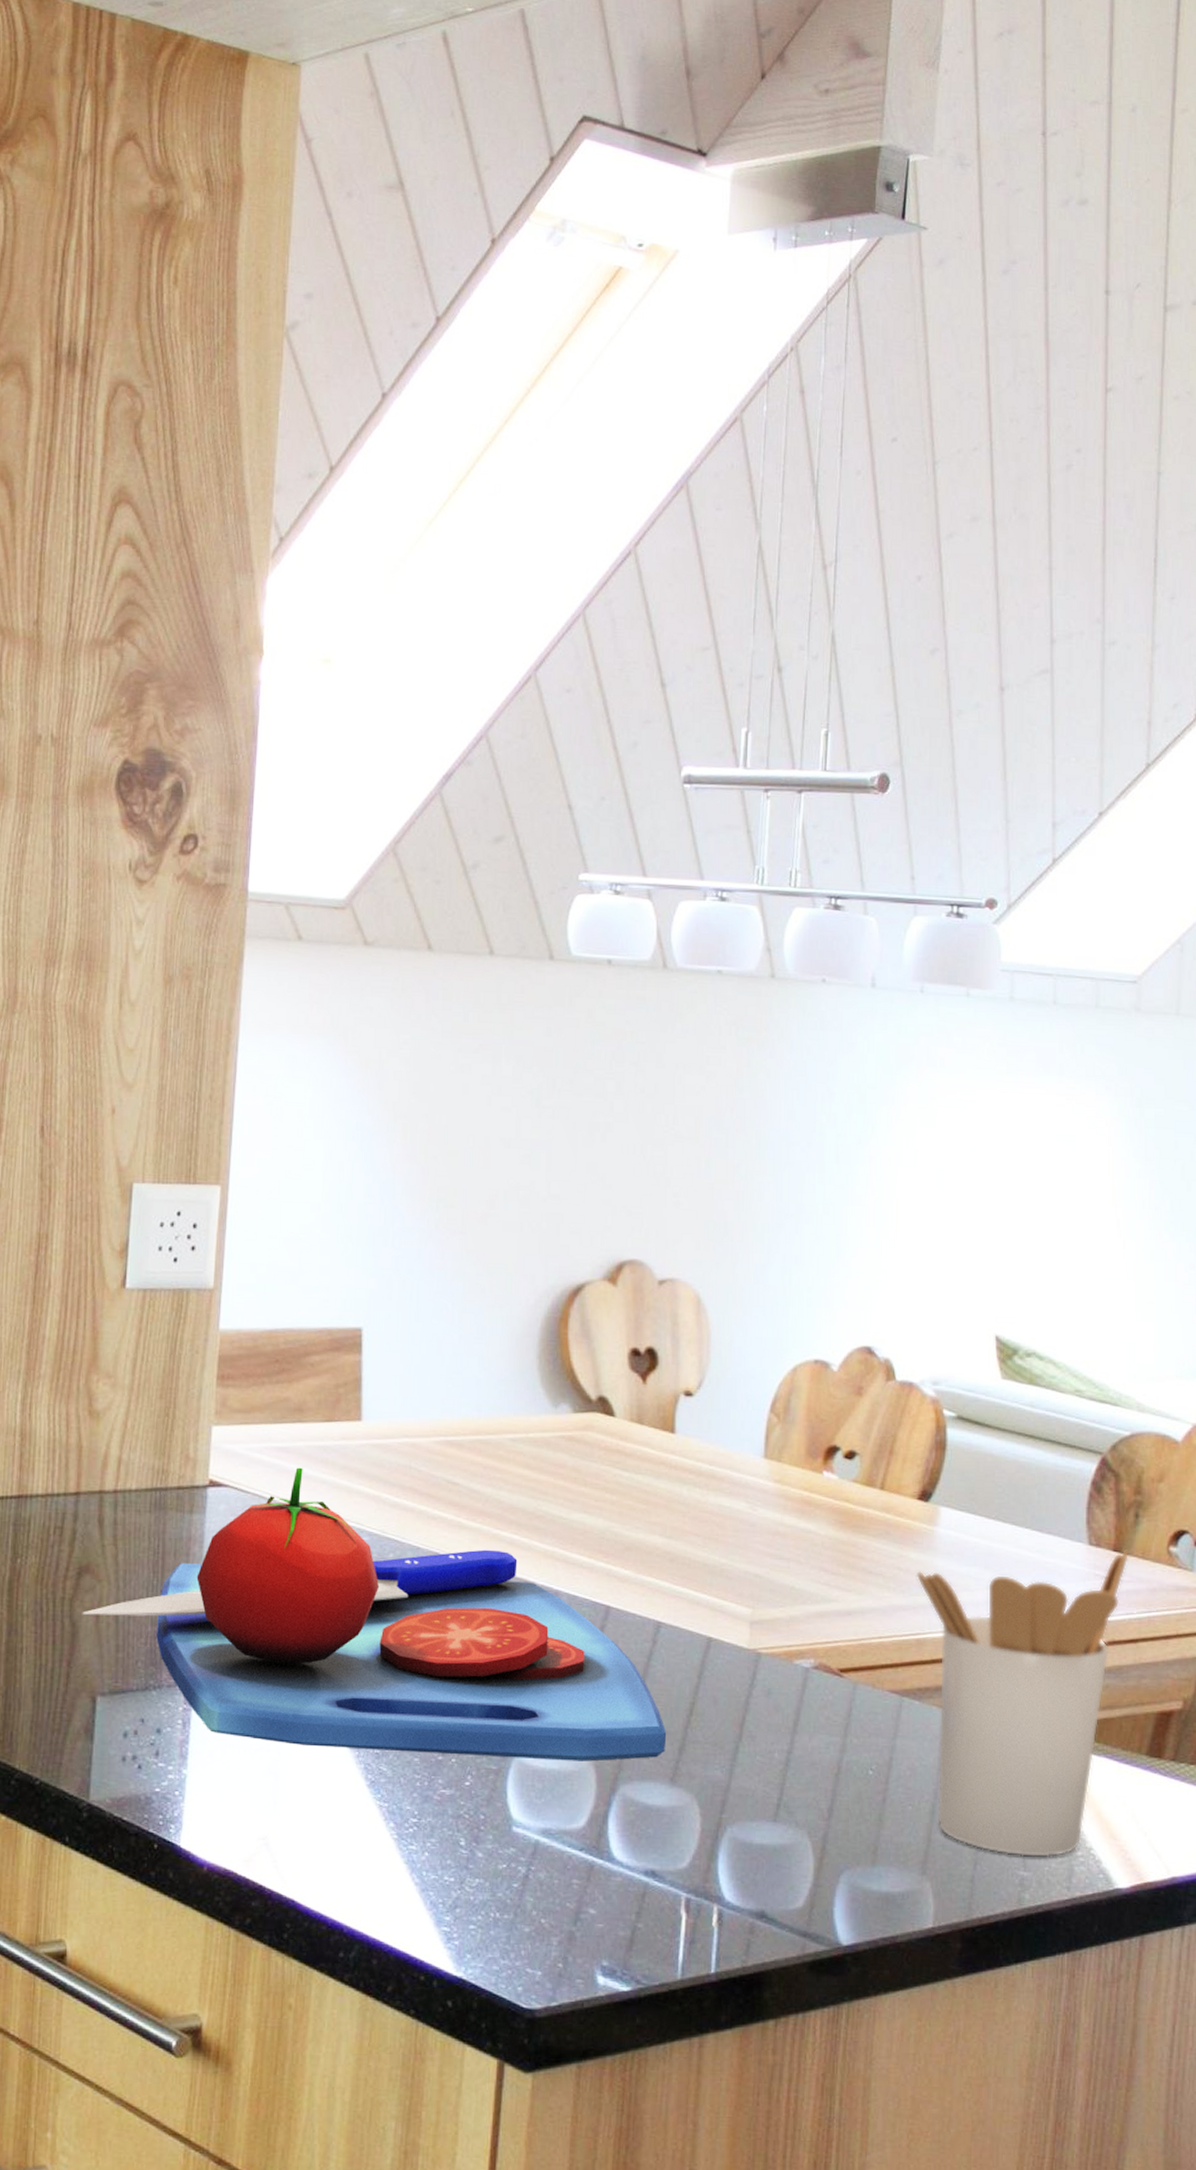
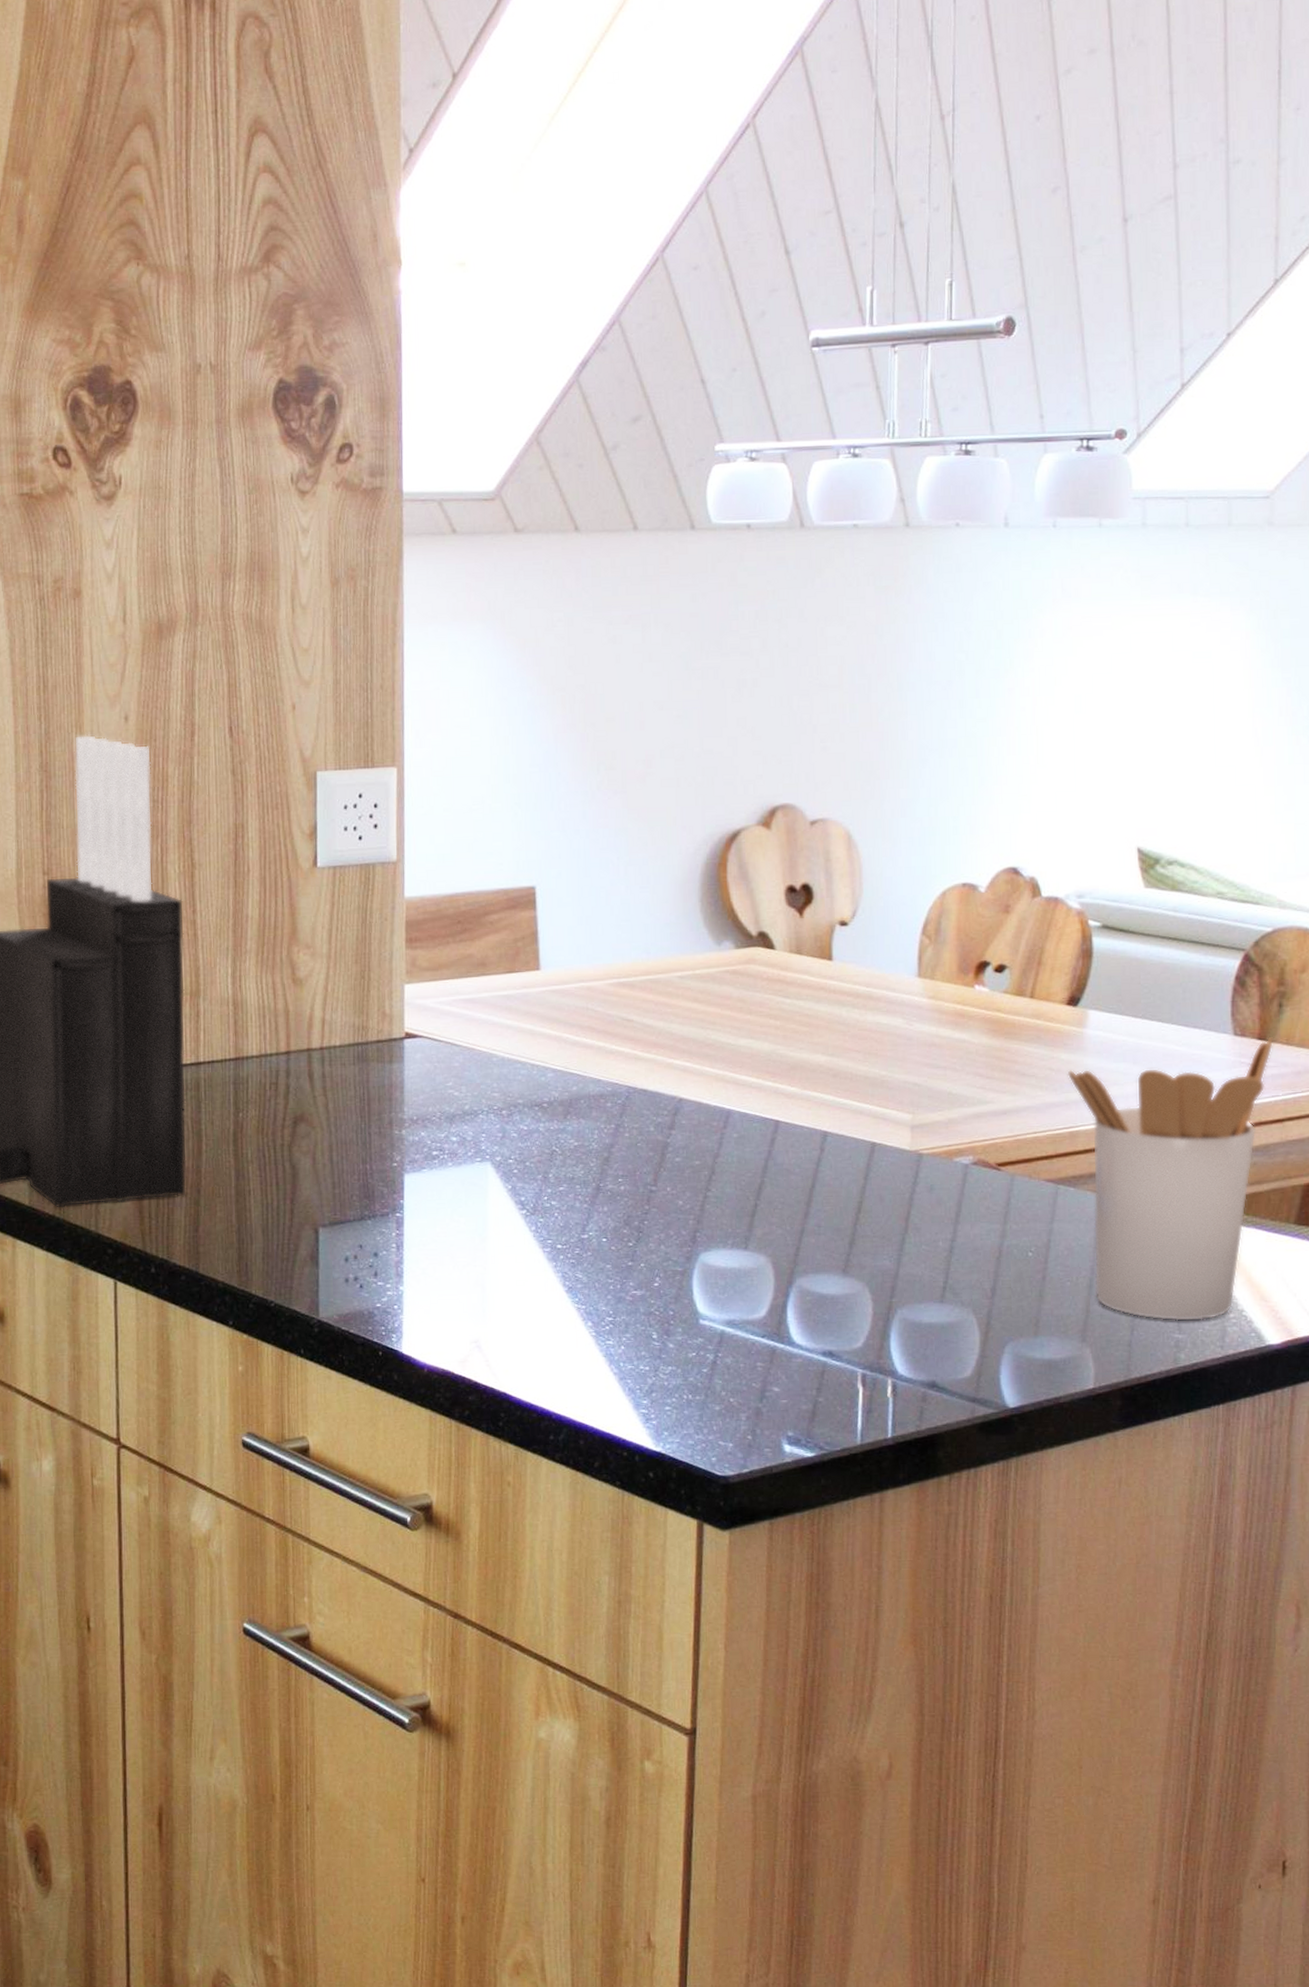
chopping board: present [82,1467,667,1762] -> none [300,1015,838,1260]

